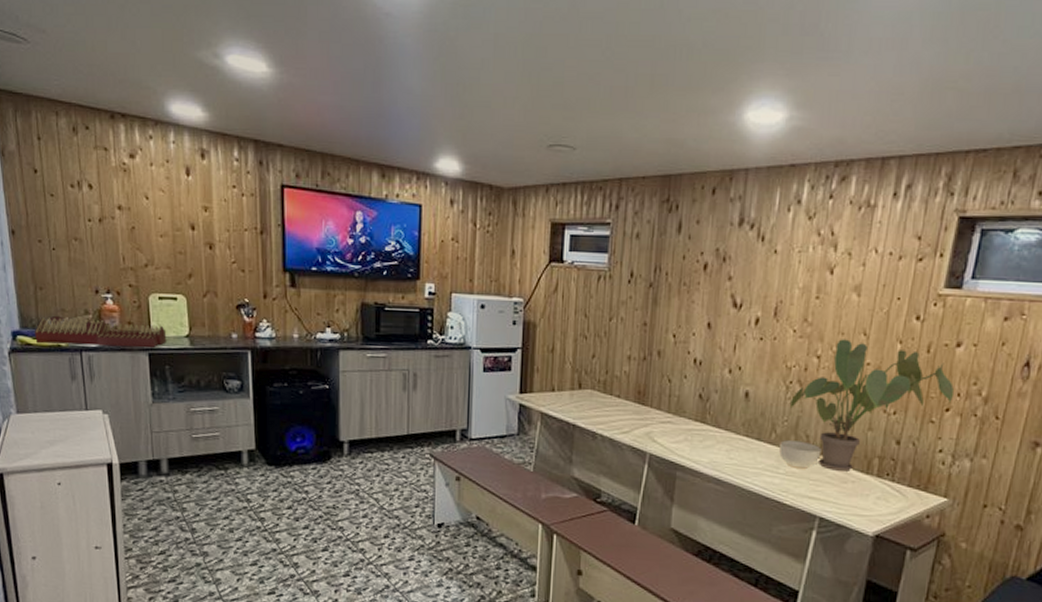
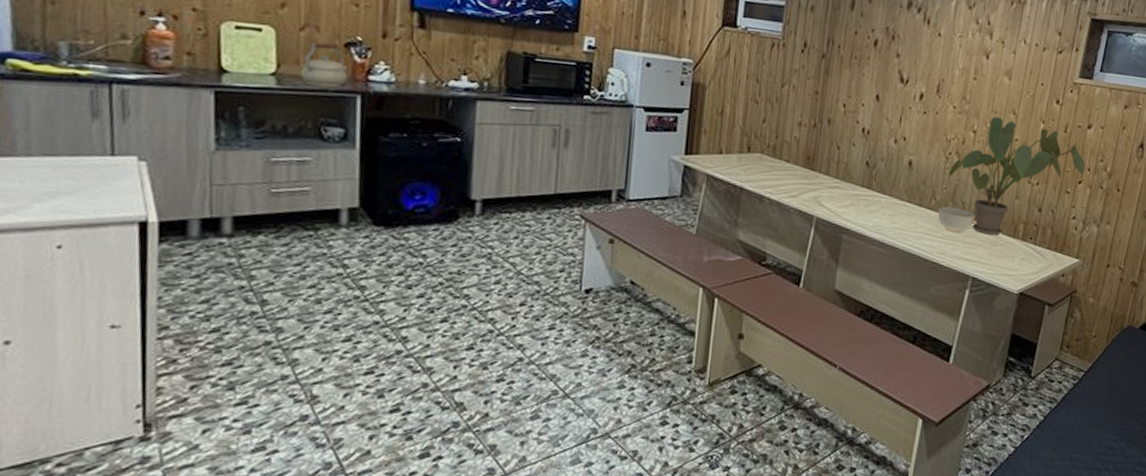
architectural model: present [35,315,167,348] -> none [37,38,243,84]
kettle: none [207,306,240,346] -> present [301,42,348,88]

